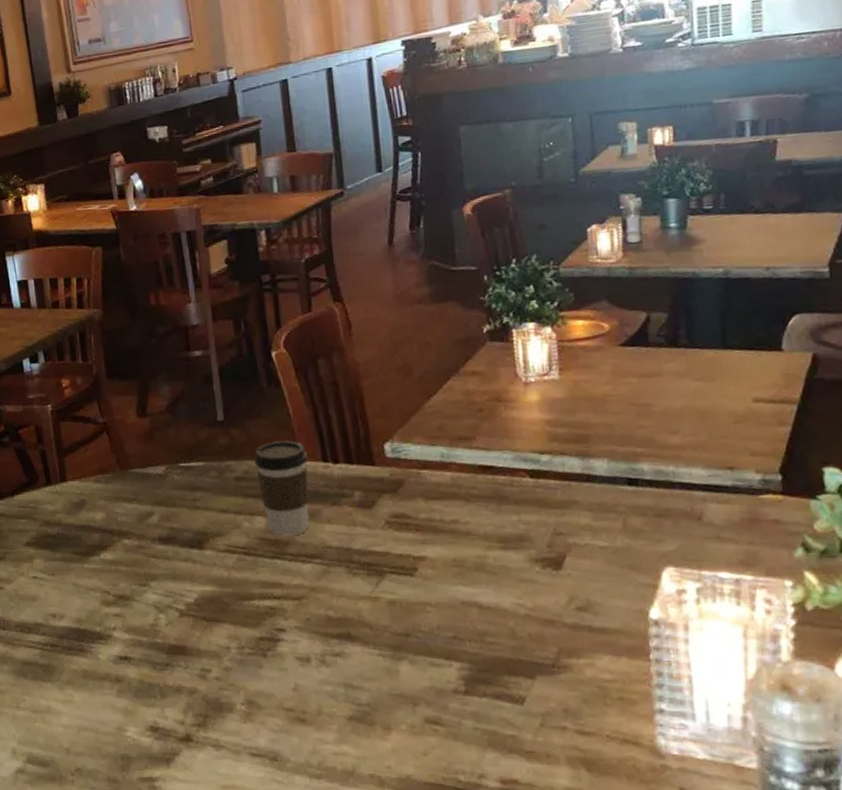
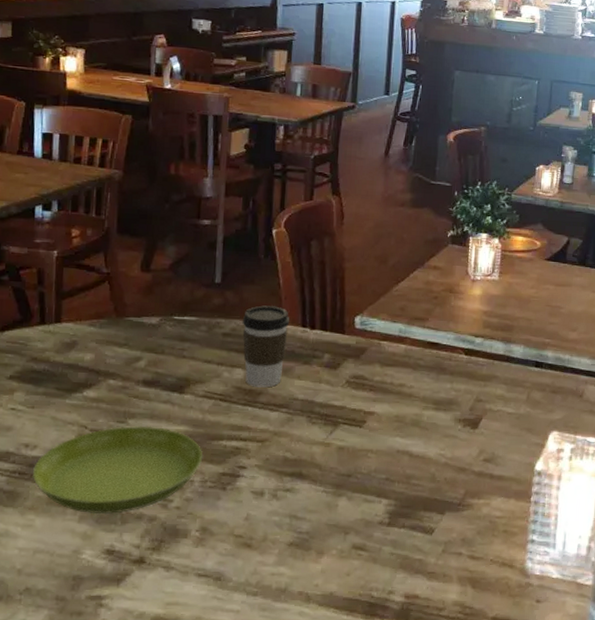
saucer: none [64,587,236,688] -> present [32,425,203,515]

